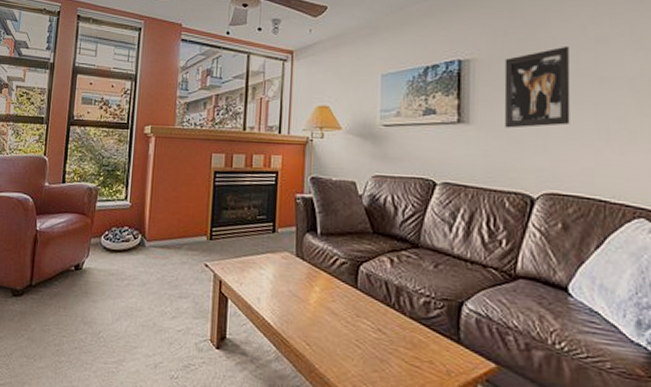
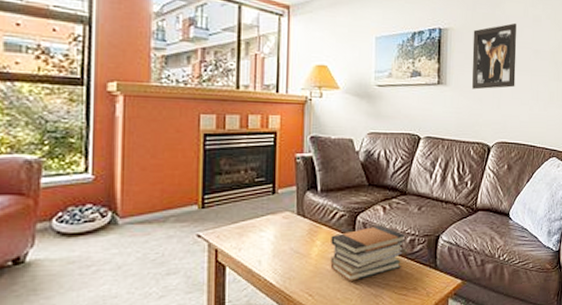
book stack: none [329,279,419,338] -> present [330,225,406,282]

